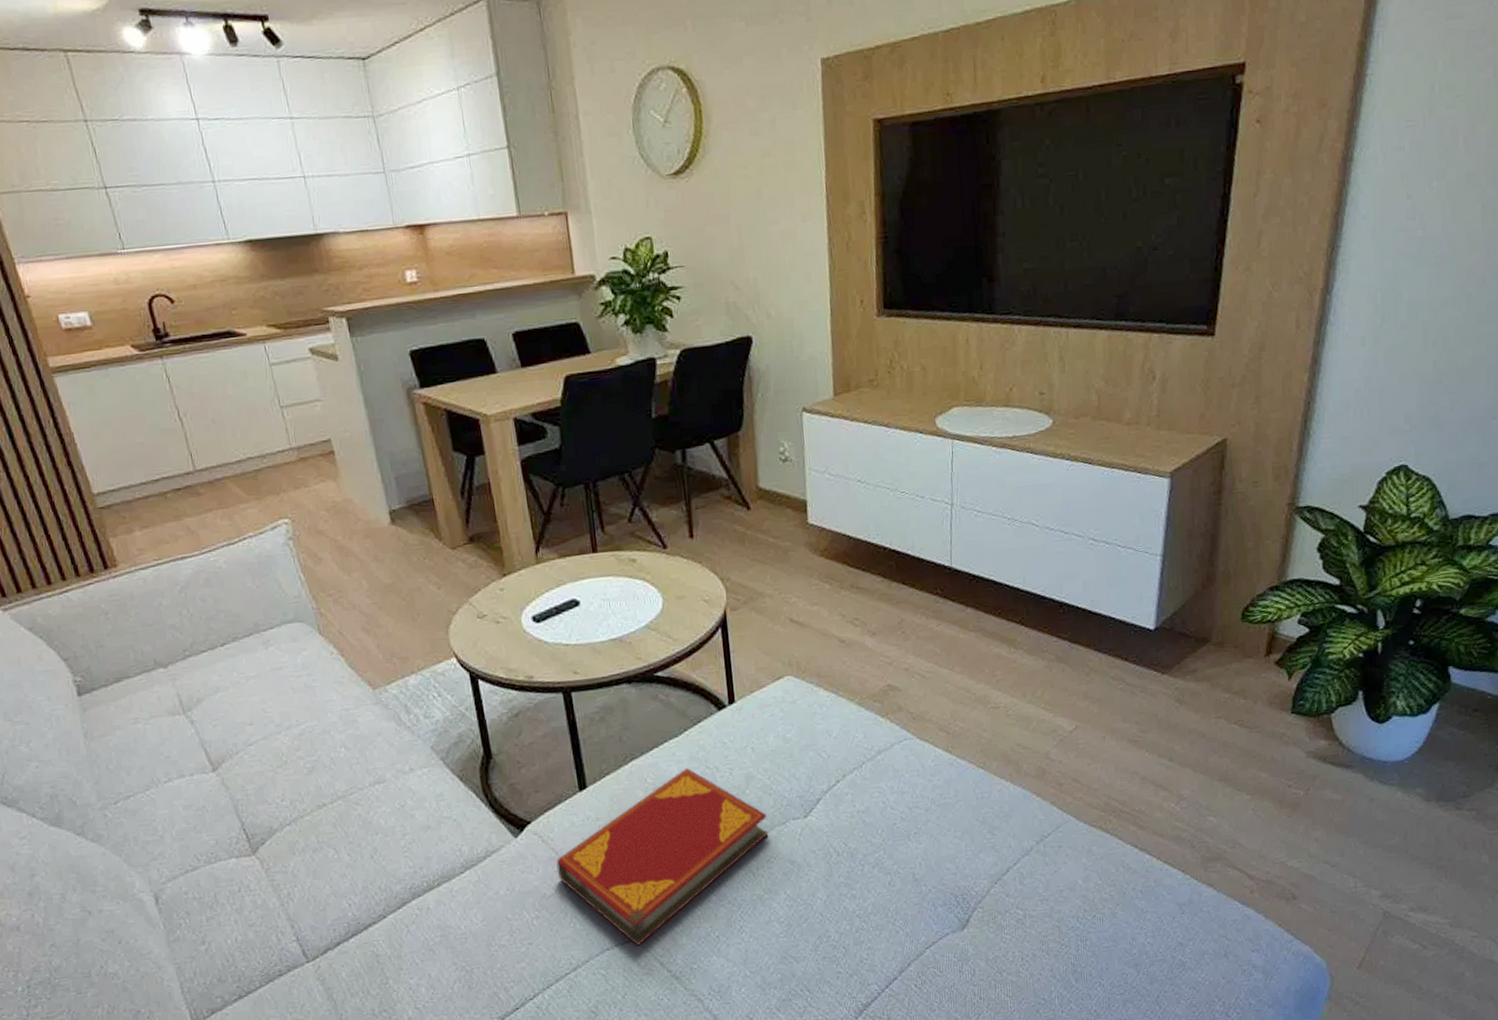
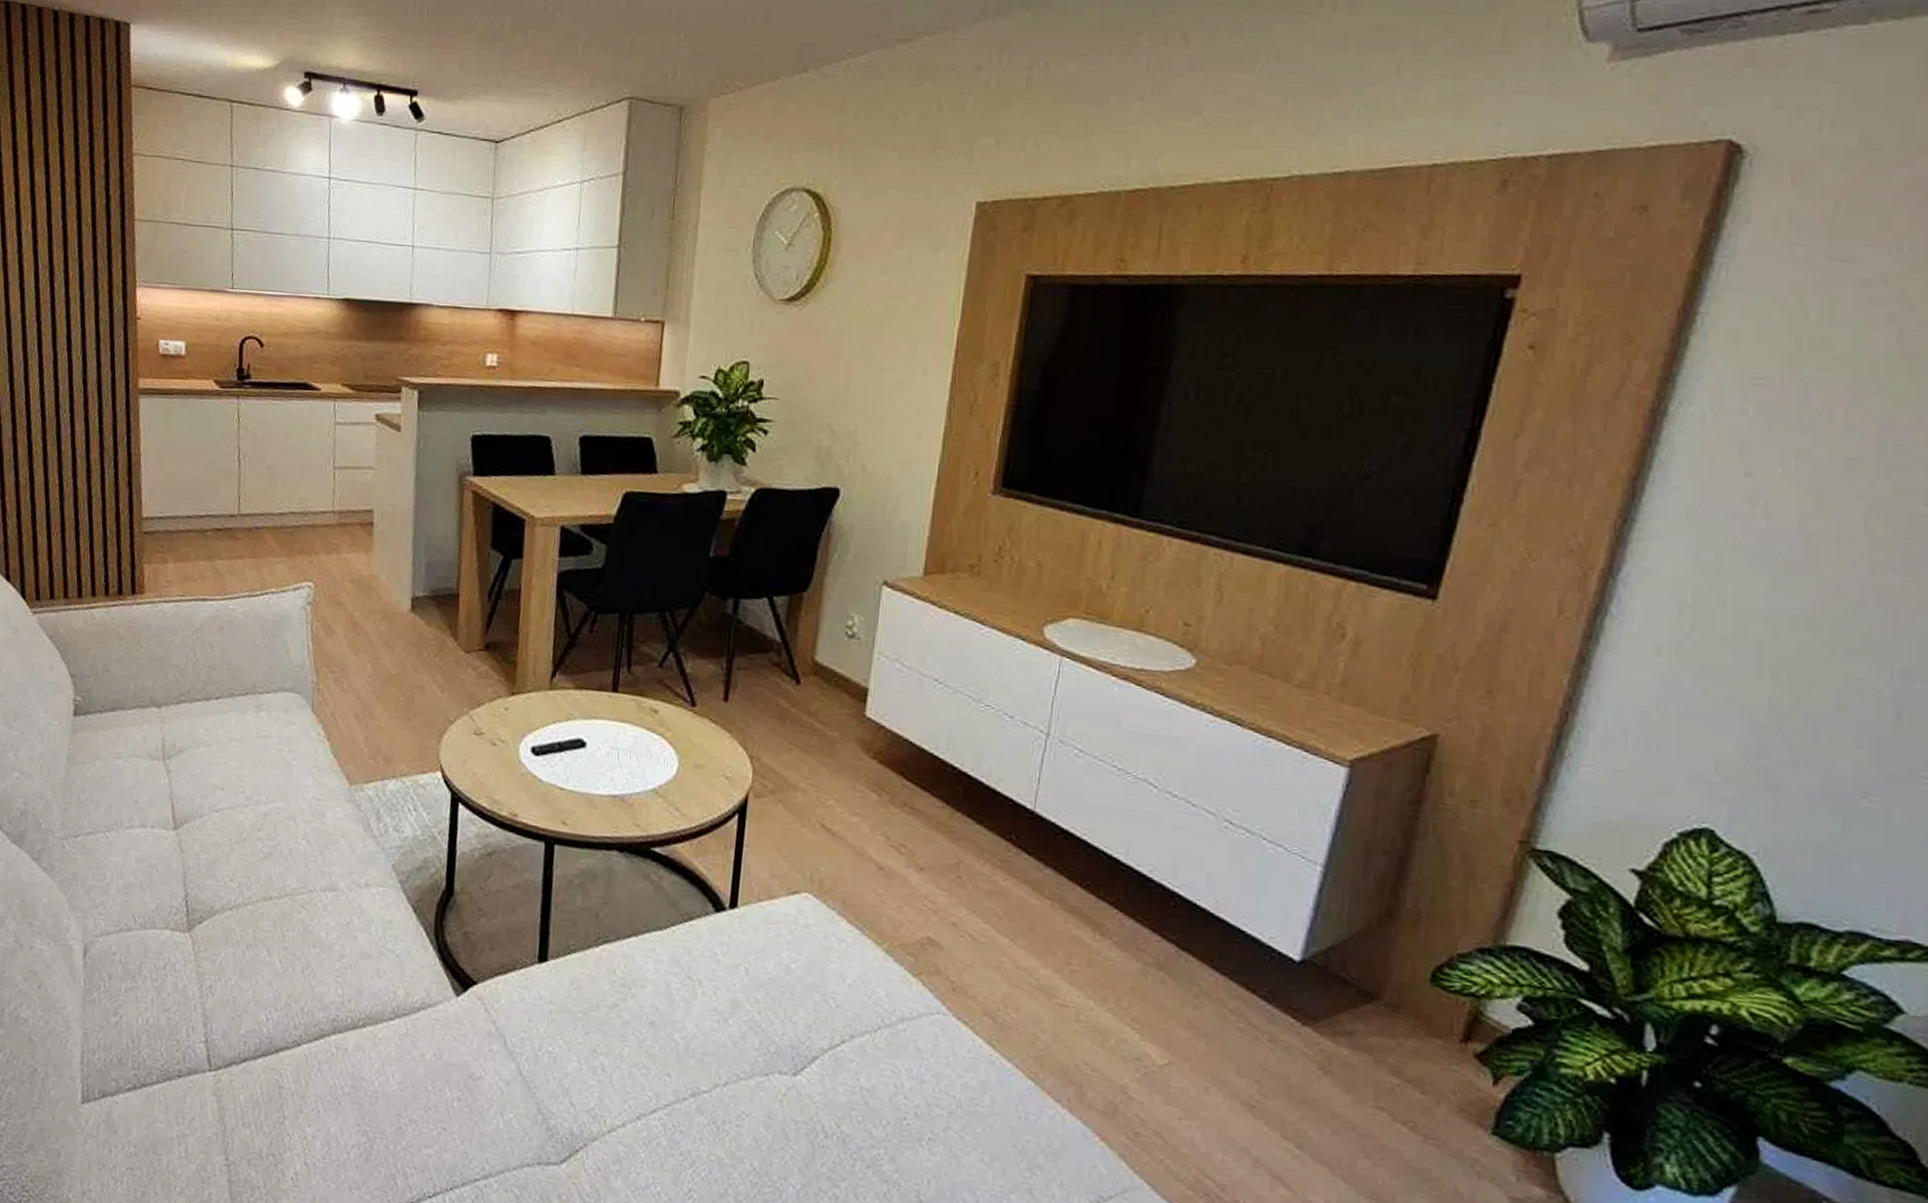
hardback book: present [556,767,769,946] -> none [492,970,748,1173]

